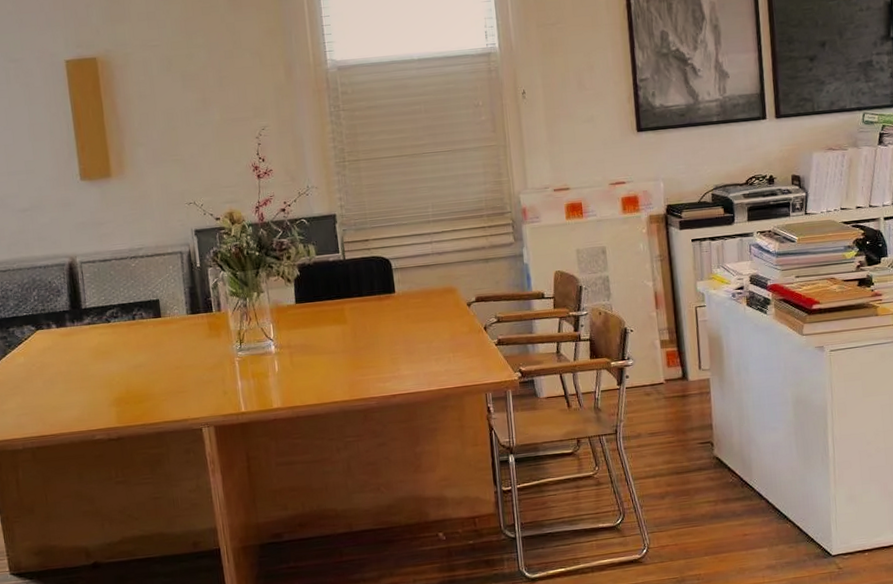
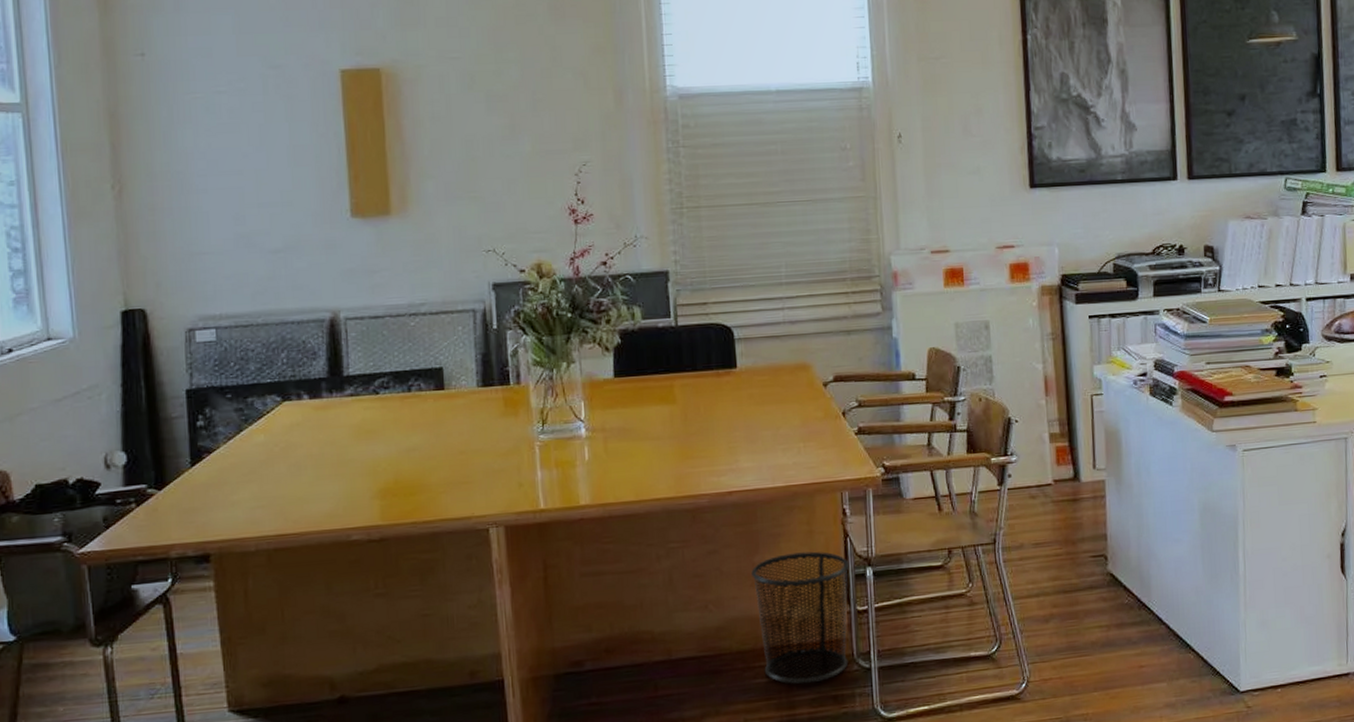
waste bin: none [414,442,497,551] -> present [751,551,850,684]

